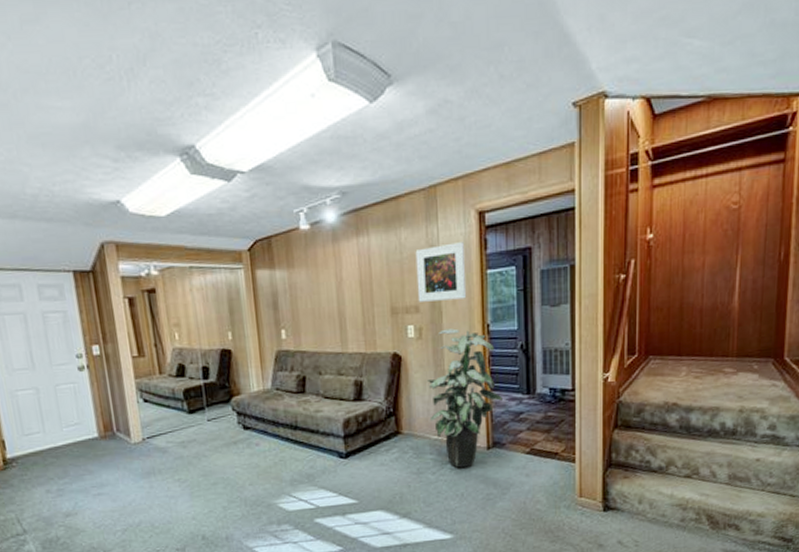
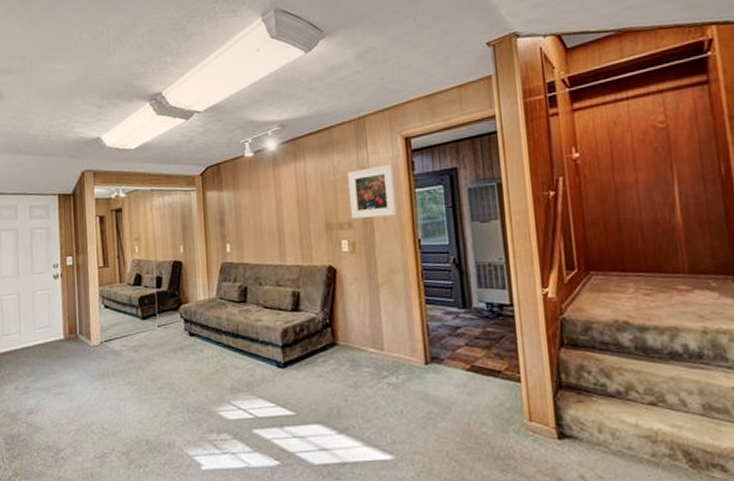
indoor plant: present [428,328,502,468] -> none [362,243,438,383]

